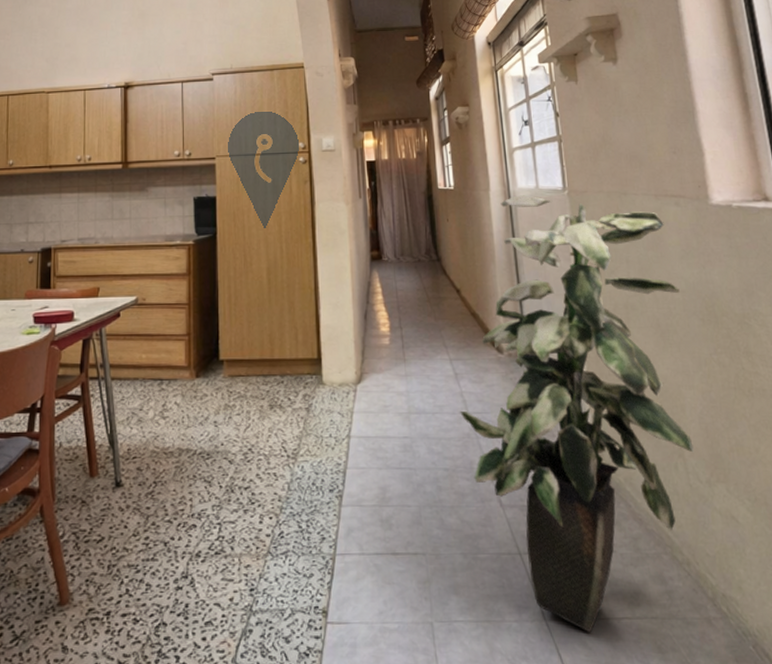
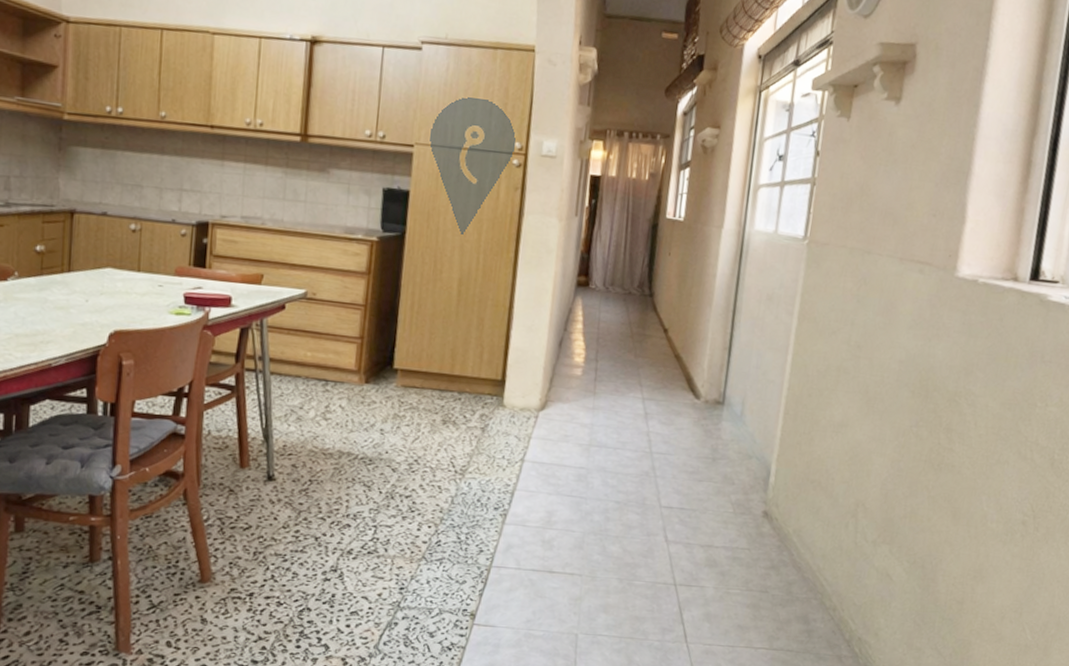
indoor plant: present [460,195,694,633] -> none [642,238,902,657]

